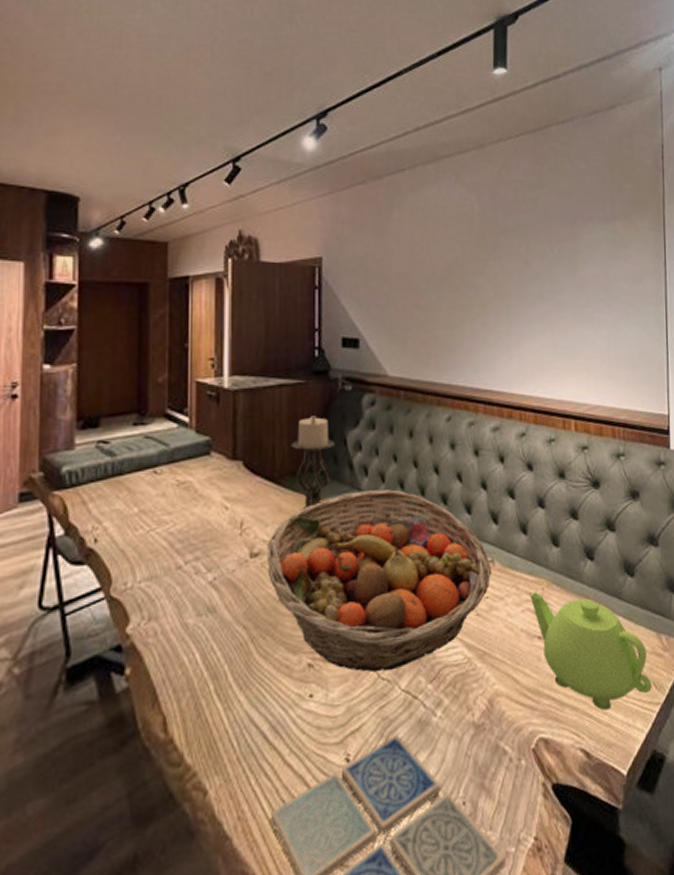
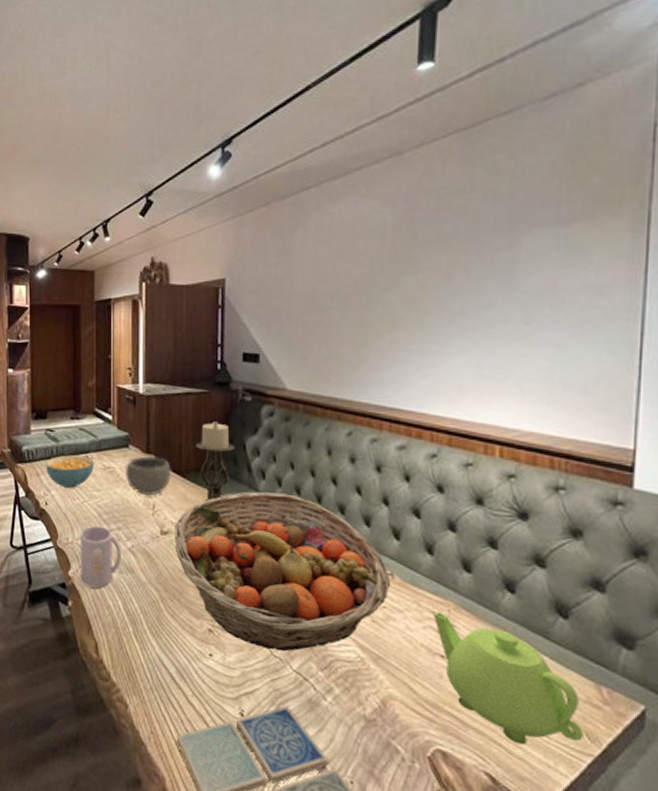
cereal bowl: none [95,471,164,516] -> present [45,455,94,488]
mug: none [144,559,200,643] -> present [81,525,122,588]
bowl: none [206,463,264,512] -> present [126,456,172,496]

